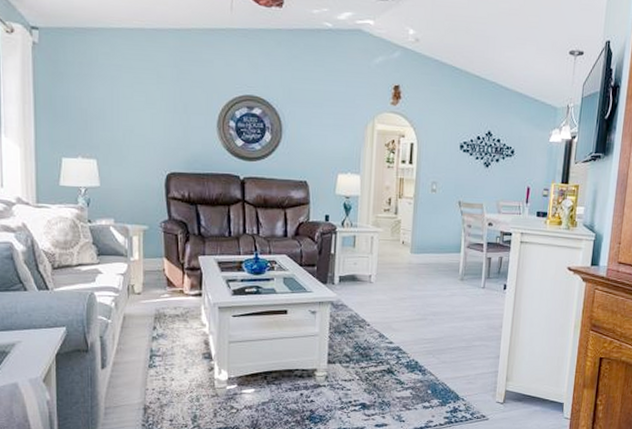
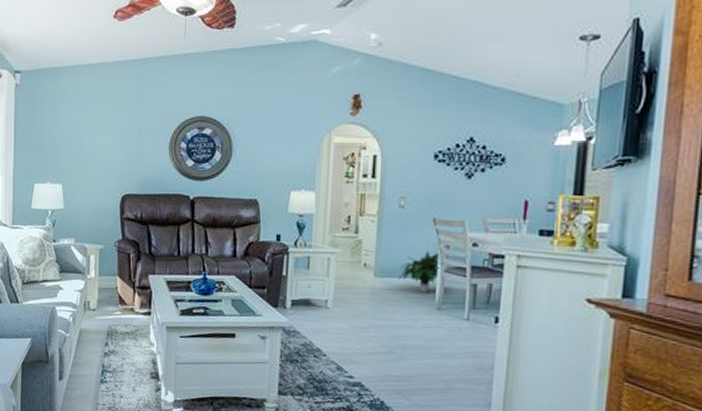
potted plant: none [431,229,465,266] -> present [399,251,441,293]

